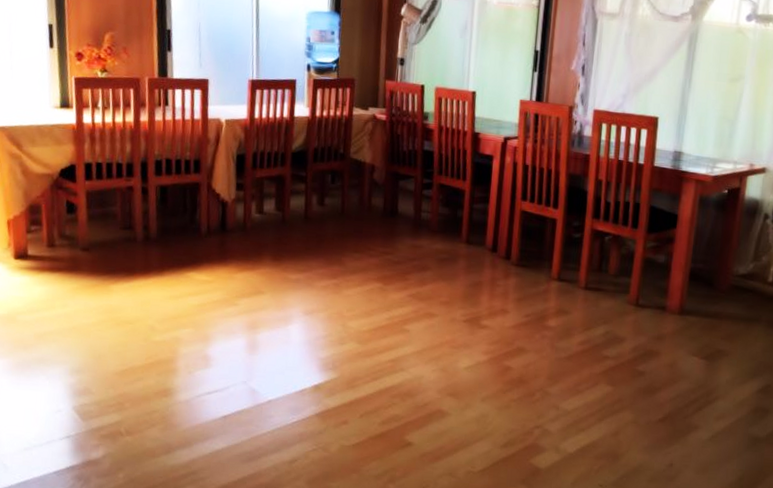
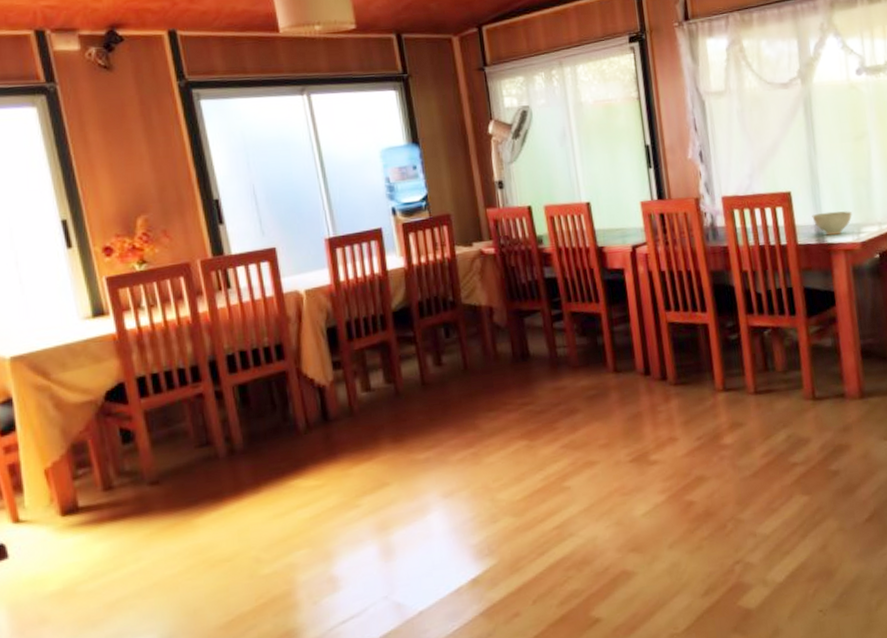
bowl: none [673,141,711,165] -> present [812,211,852,236]

